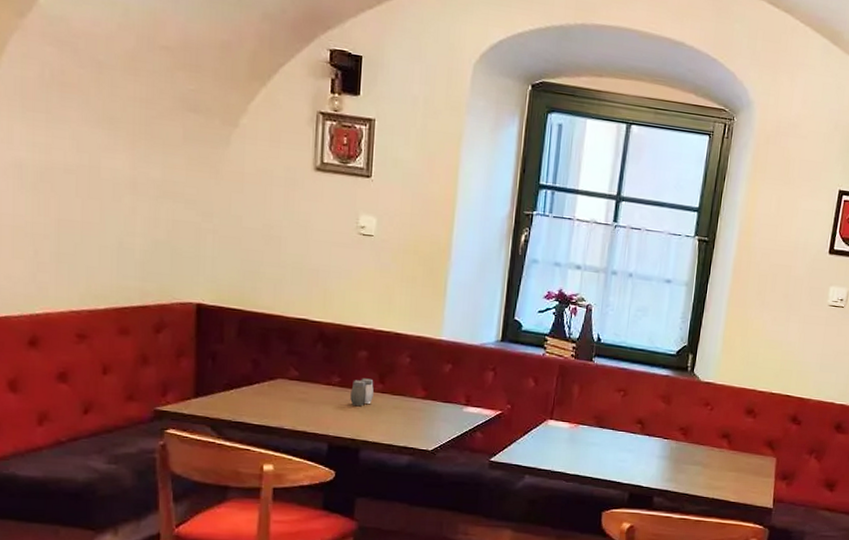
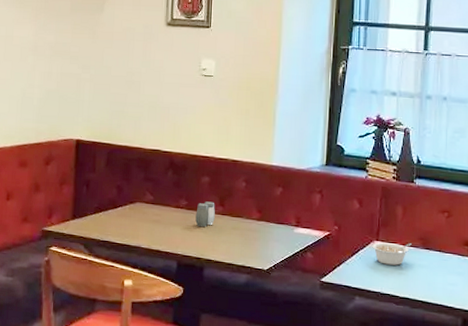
legume: none [545,421,587,444] -> present [372,242,413,266]

